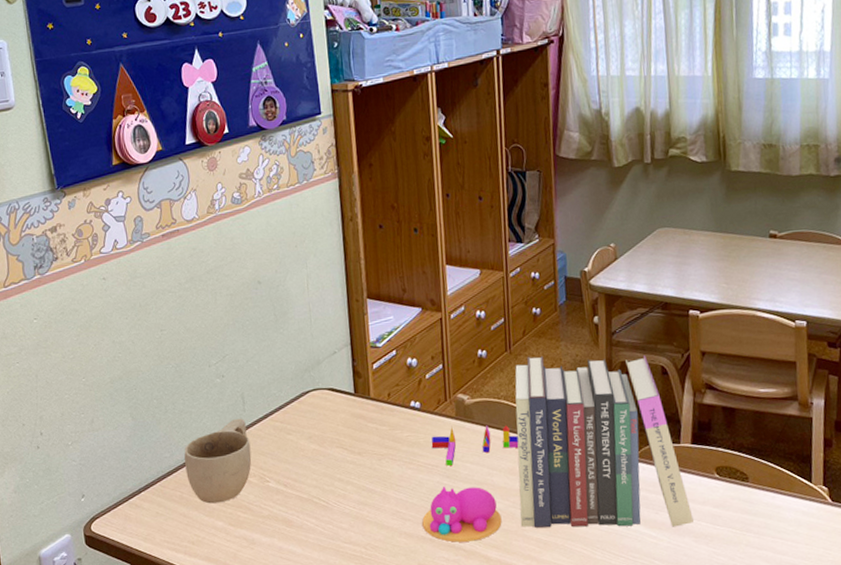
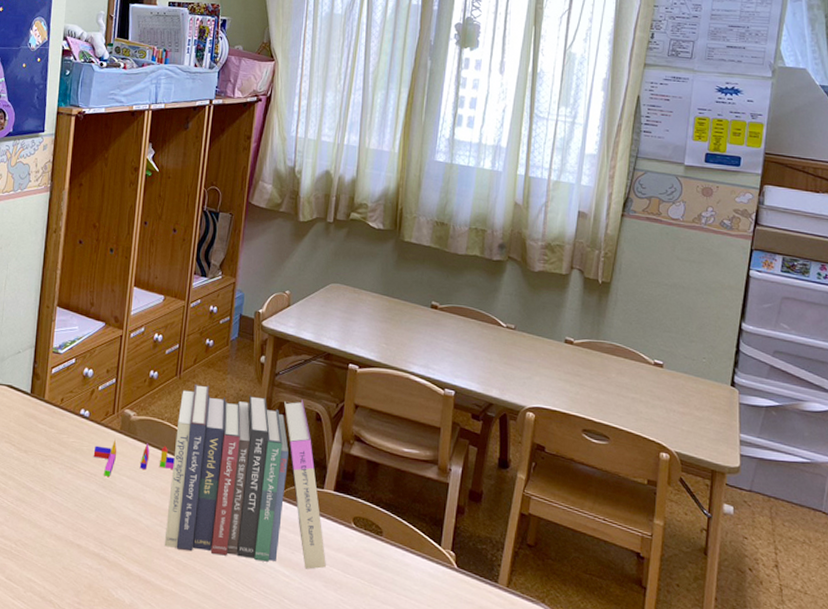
toy animal: present [422,486,502,542] -> none [73,496,148,553]

